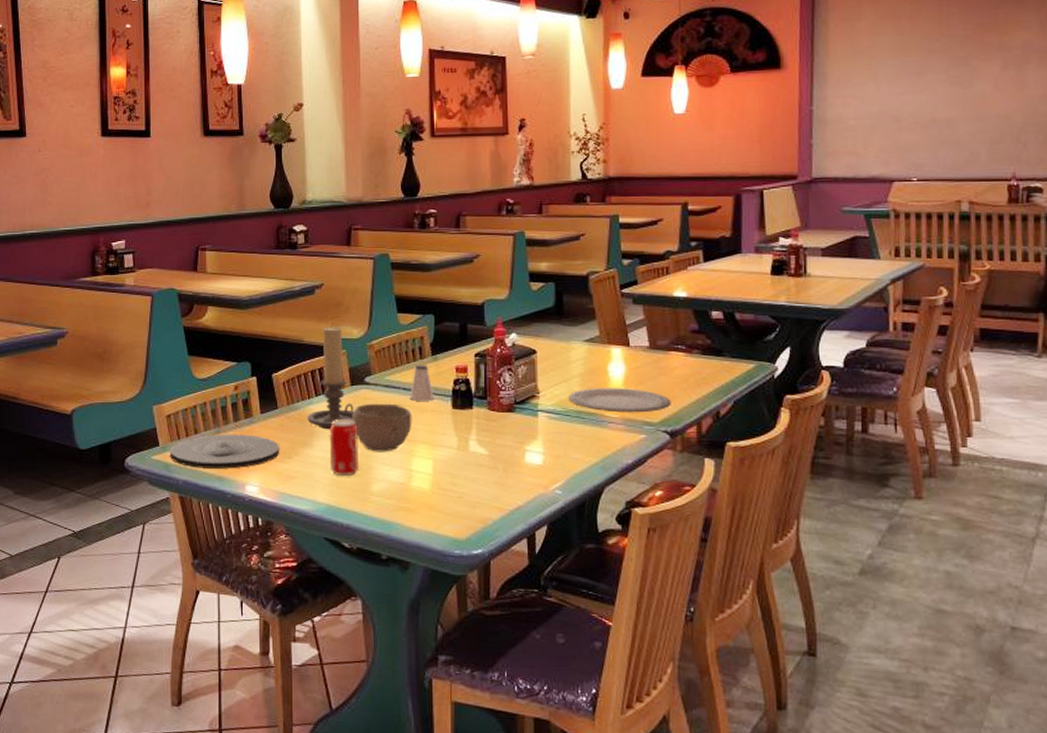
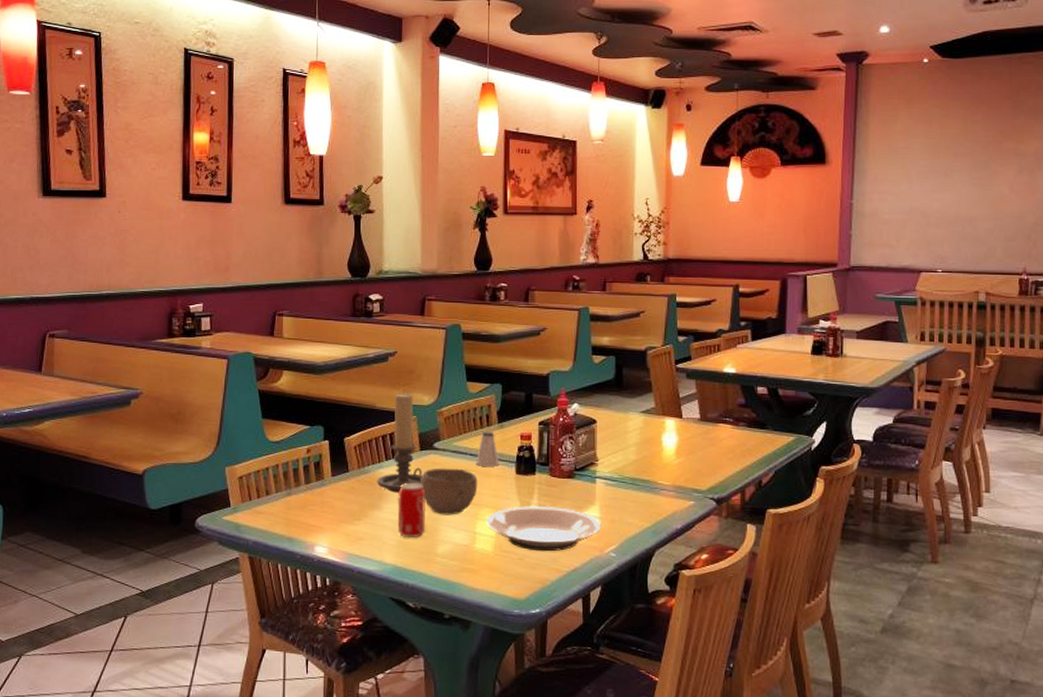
plate: present [169,434,280,469] -> none [240,495,350,530]
plate: none [422,440,544,490] -> present [486,505,600,552]
plate: present [569,388,671,413] -> none [625,456,718,481]

